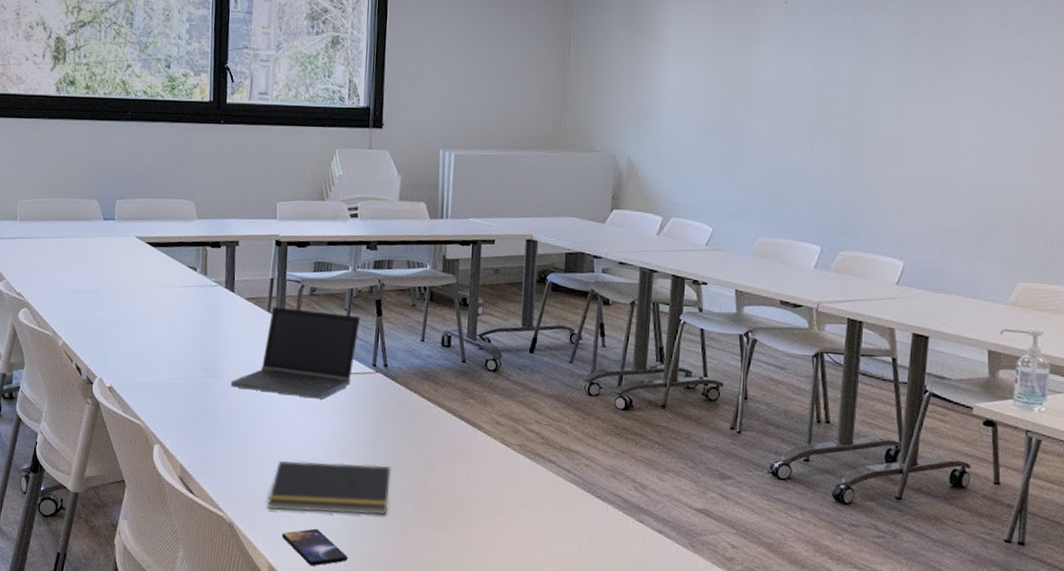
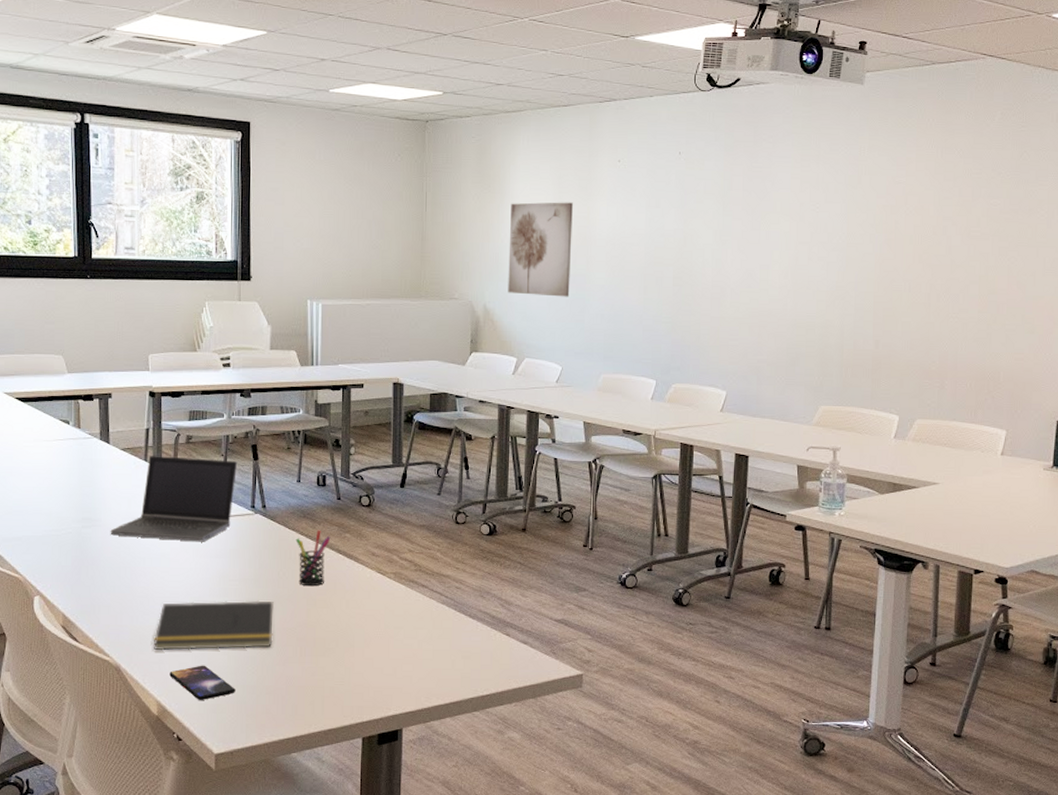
pen holder: none [416,393,454,454] -> present [295,530,331,587]
wall art: none [655,47,732,151] -> present [508,202,573,297]

